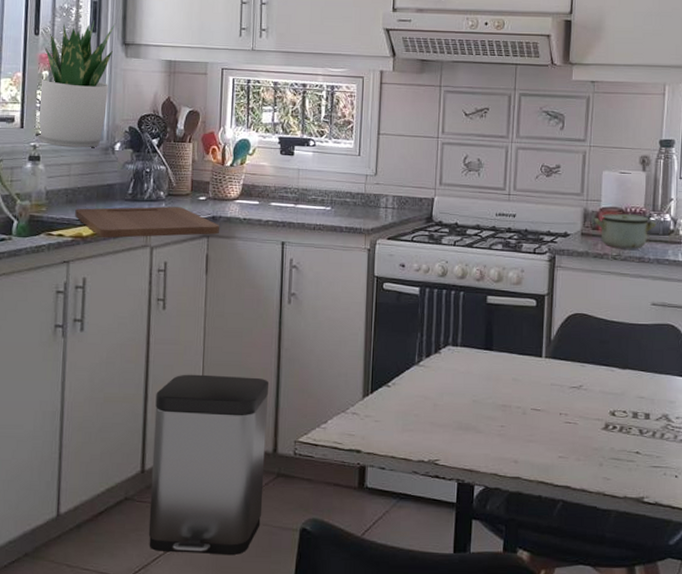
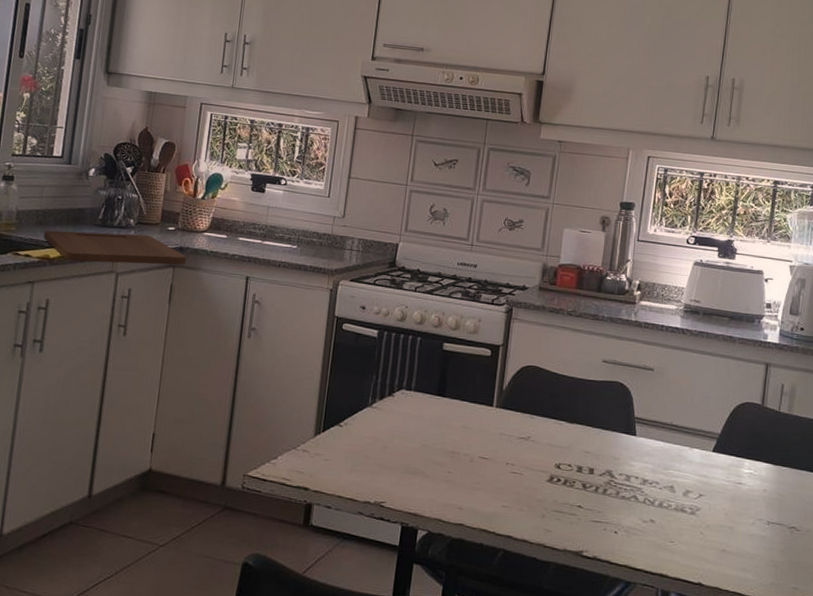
planter: present [37,20,116,148] -> none [13,47,100,172]
pedal bin: present [148,374,270,555] -> none [89,401,223,586]
cooking pot: present [594,214,657,249] -> none [552,270,613,306]

